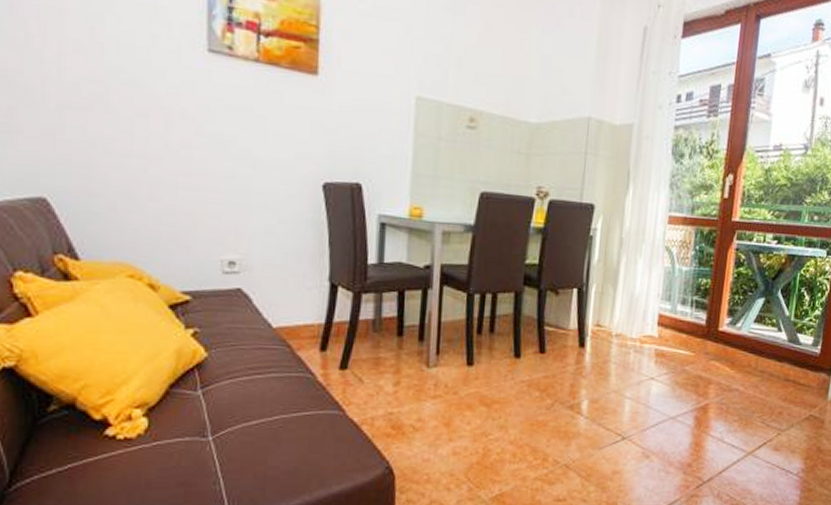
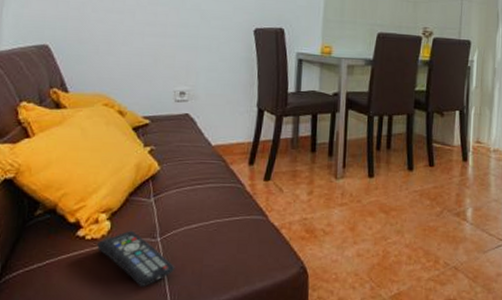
remote control: none [133,428,233,494] -> present [97,230,175,288]

